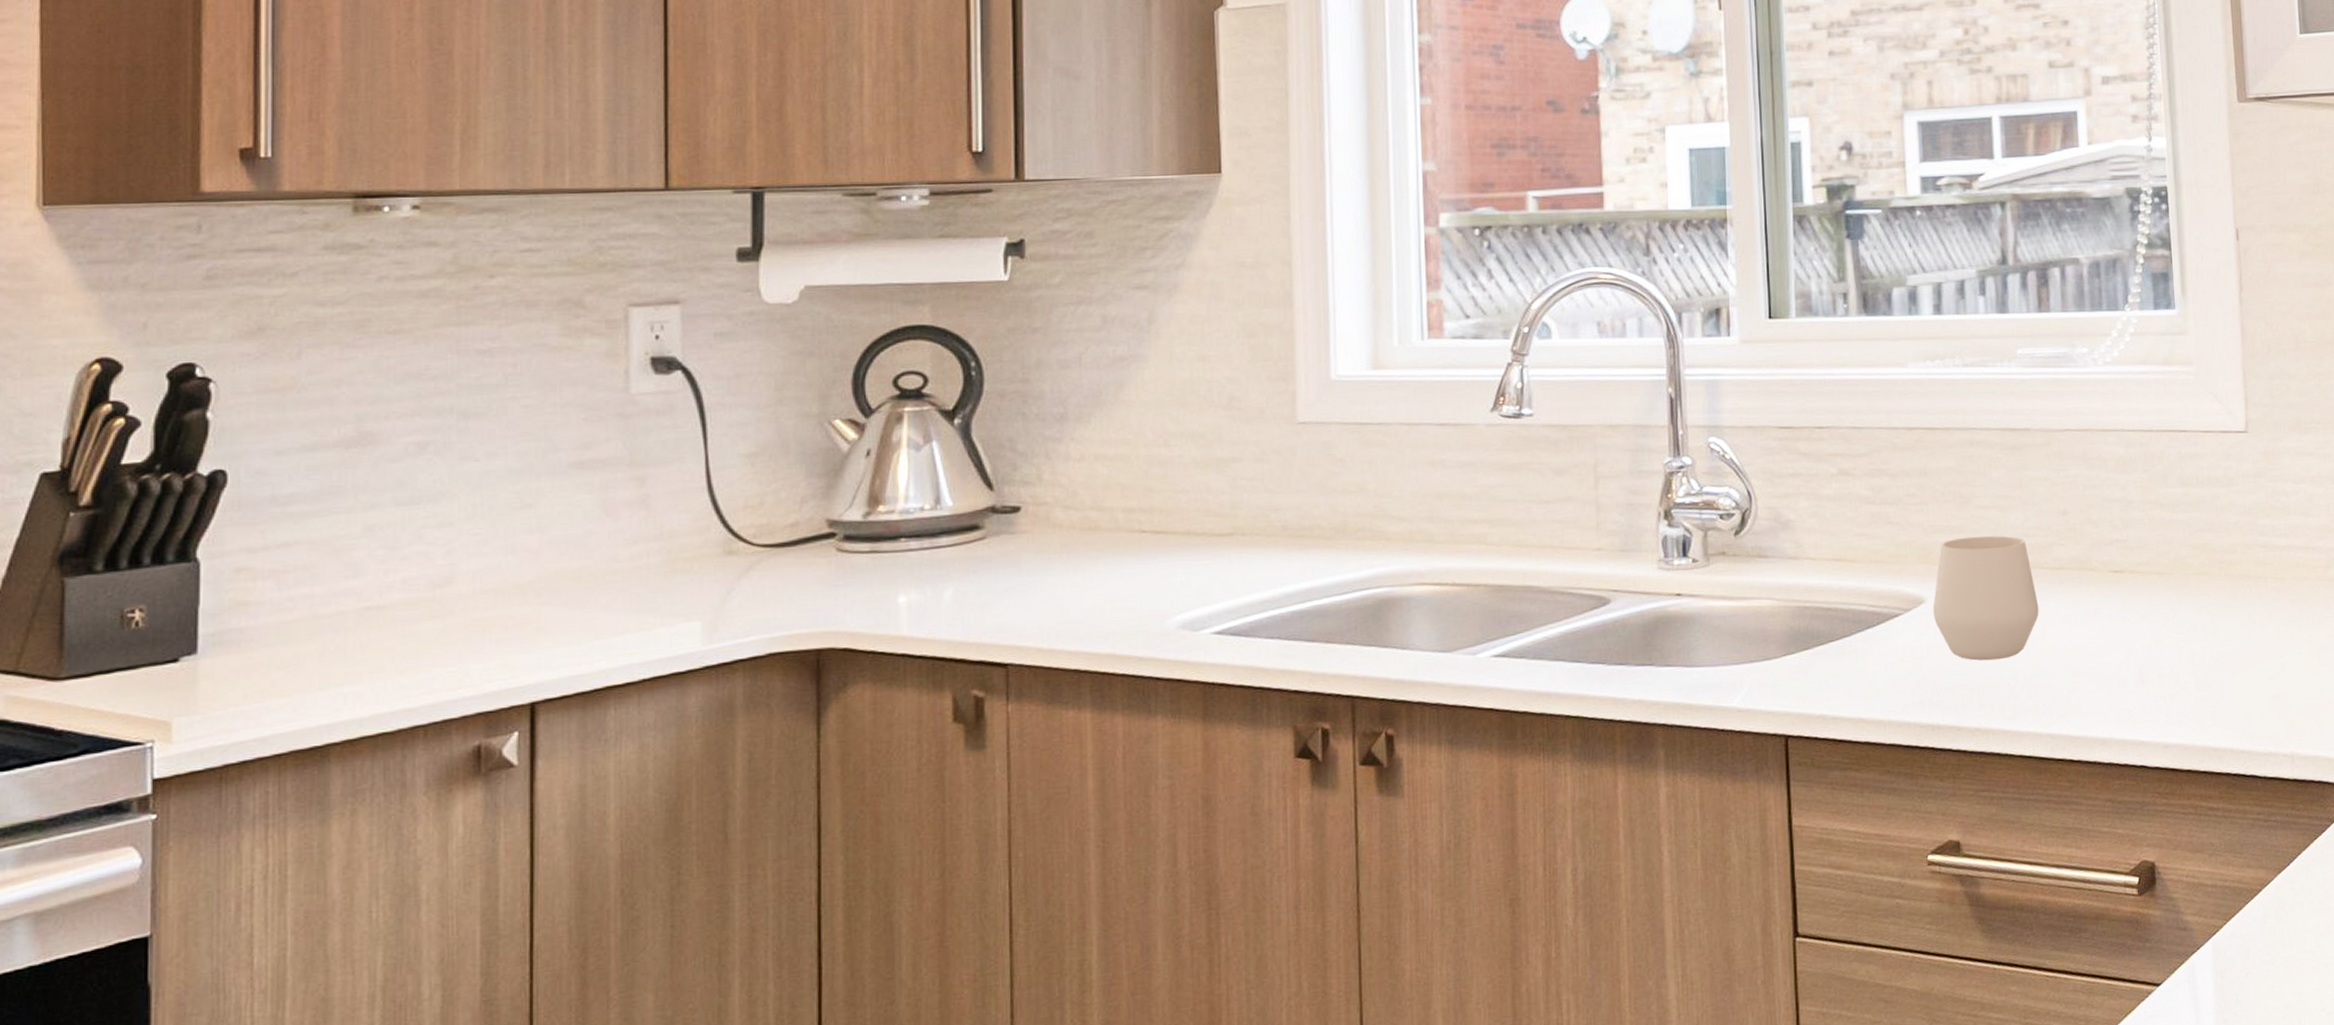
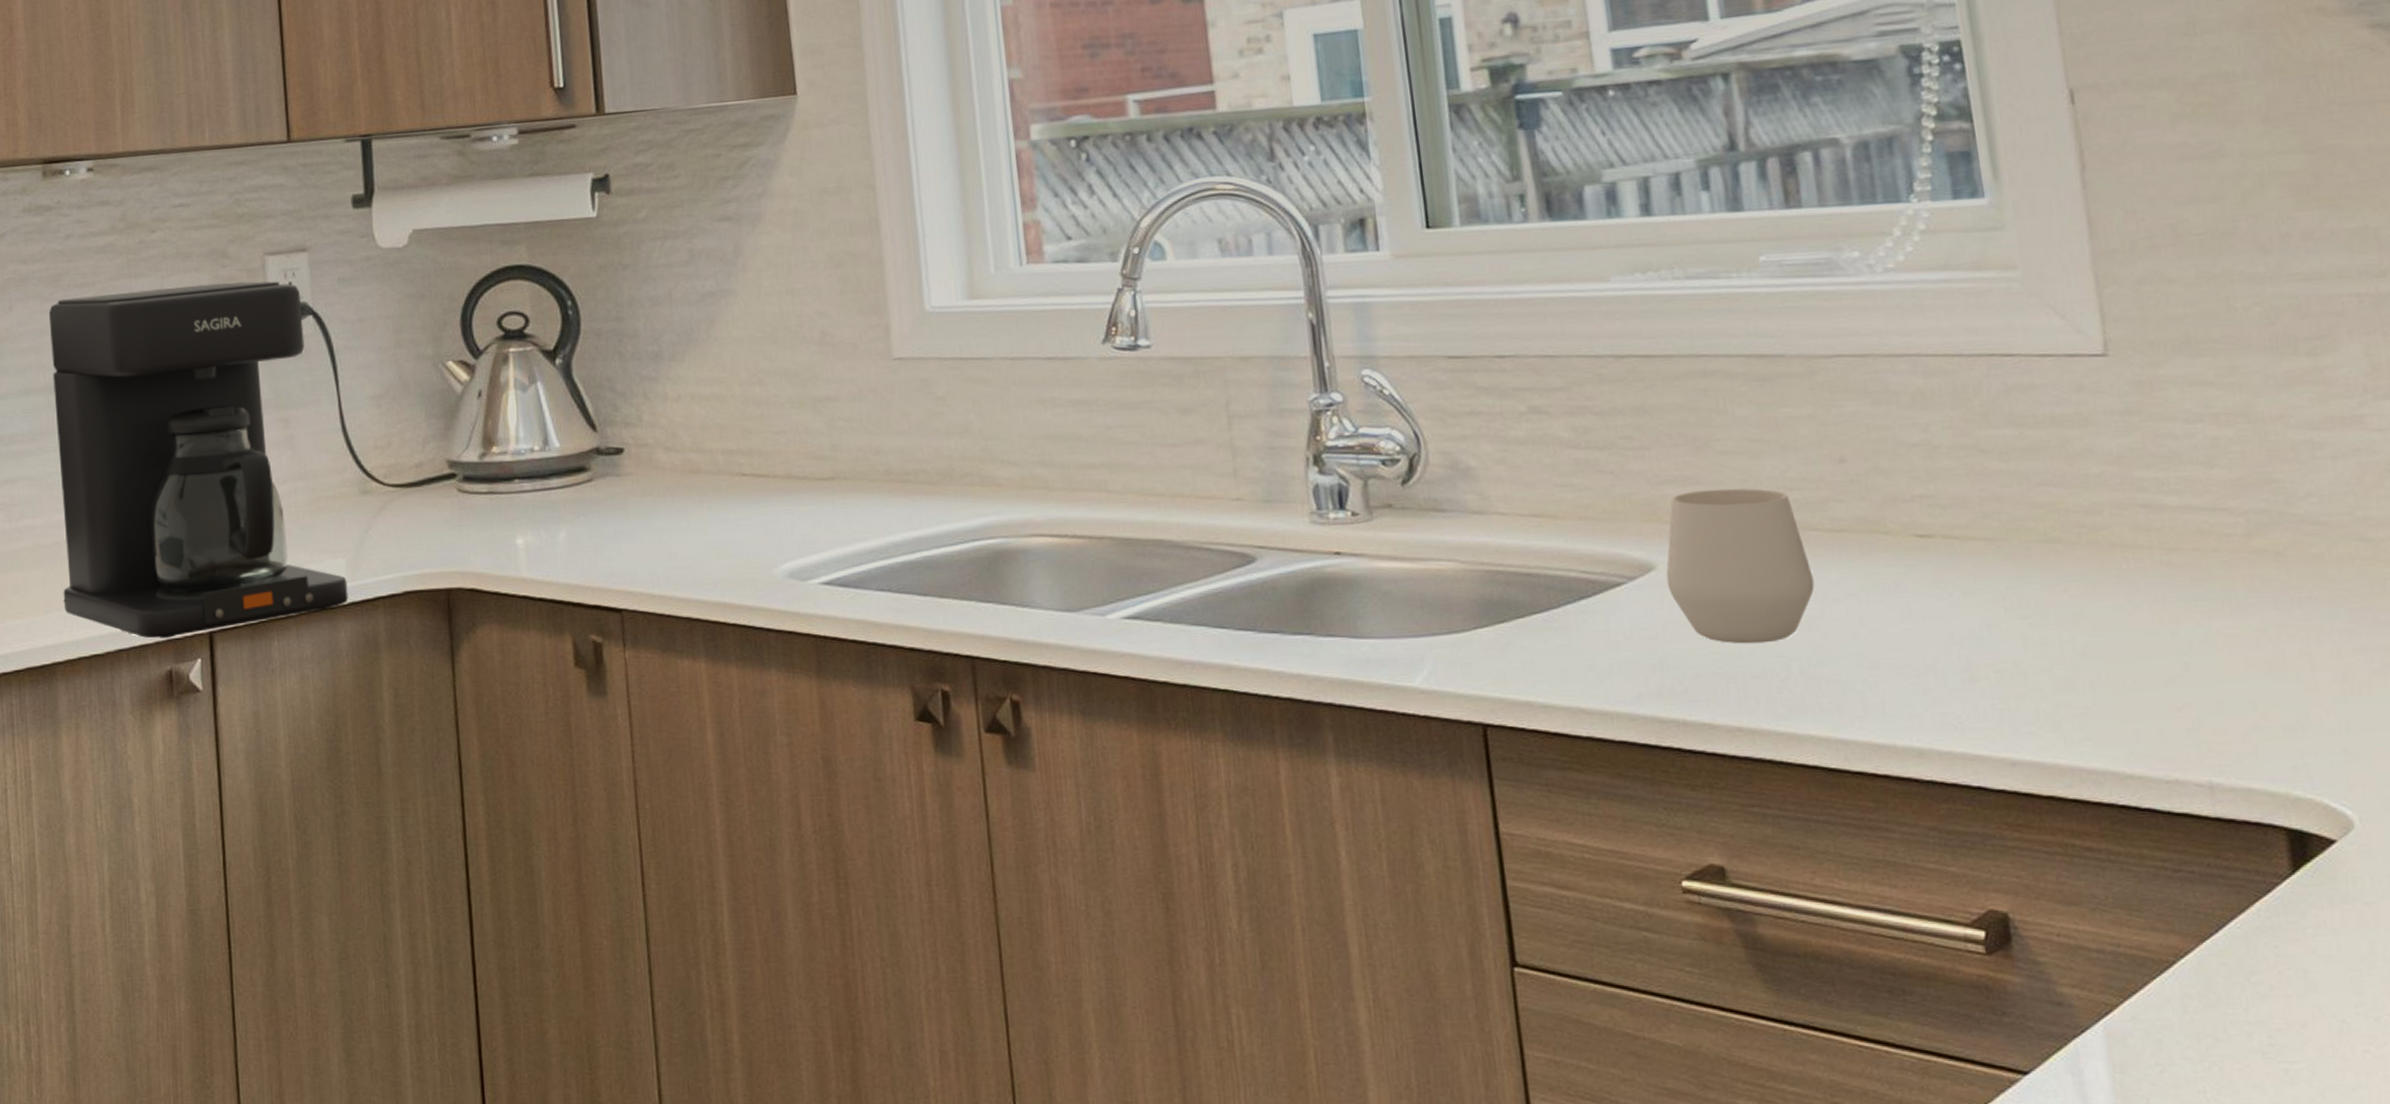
coffee maker: none [345,333,702,712] -> present [48,281,348,638]

